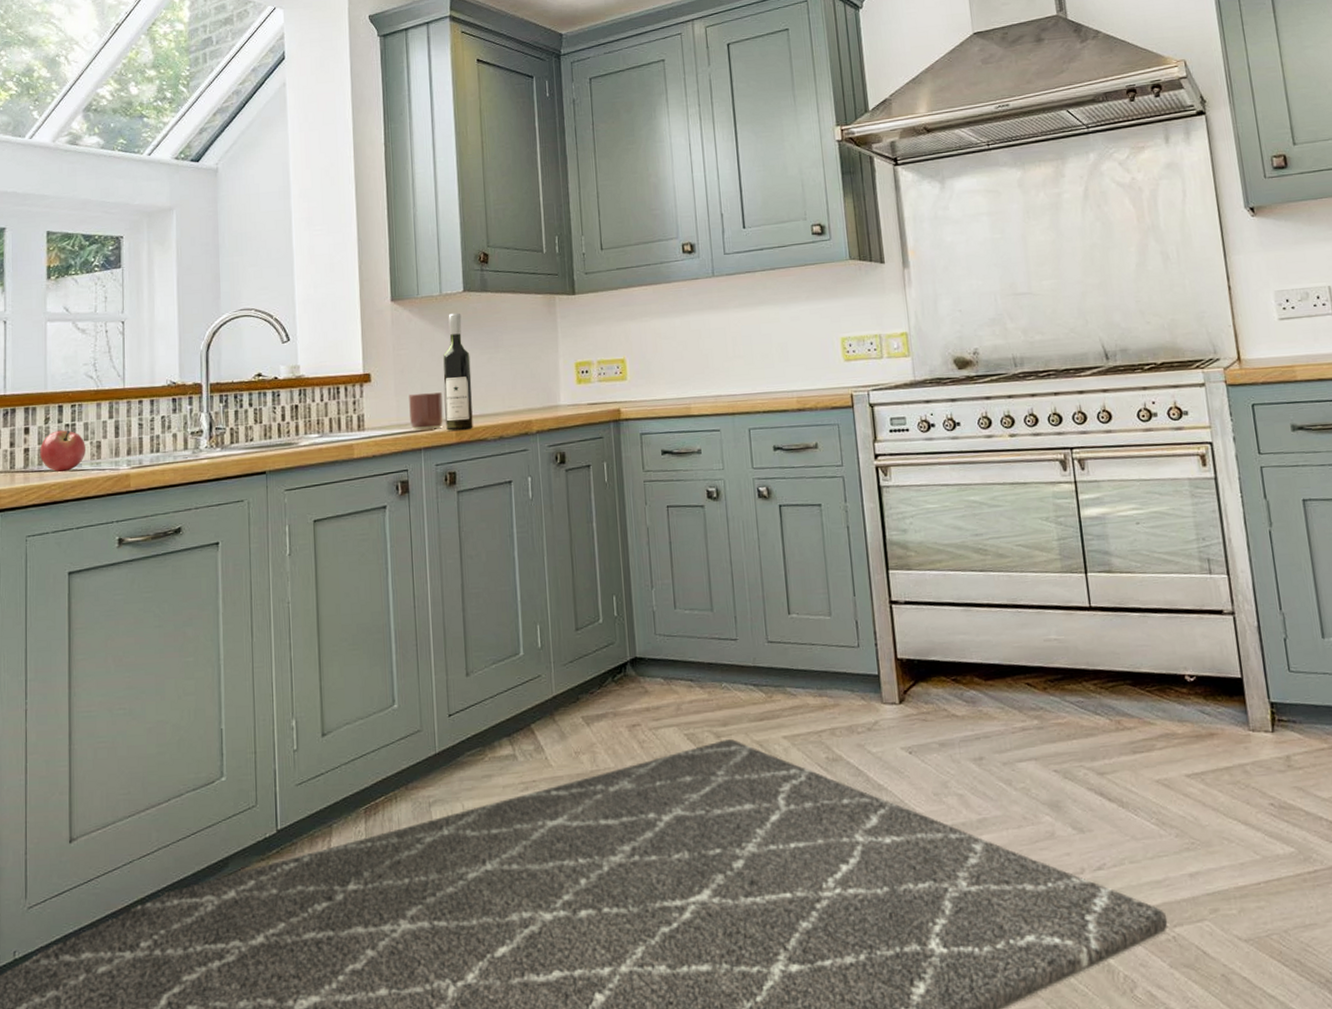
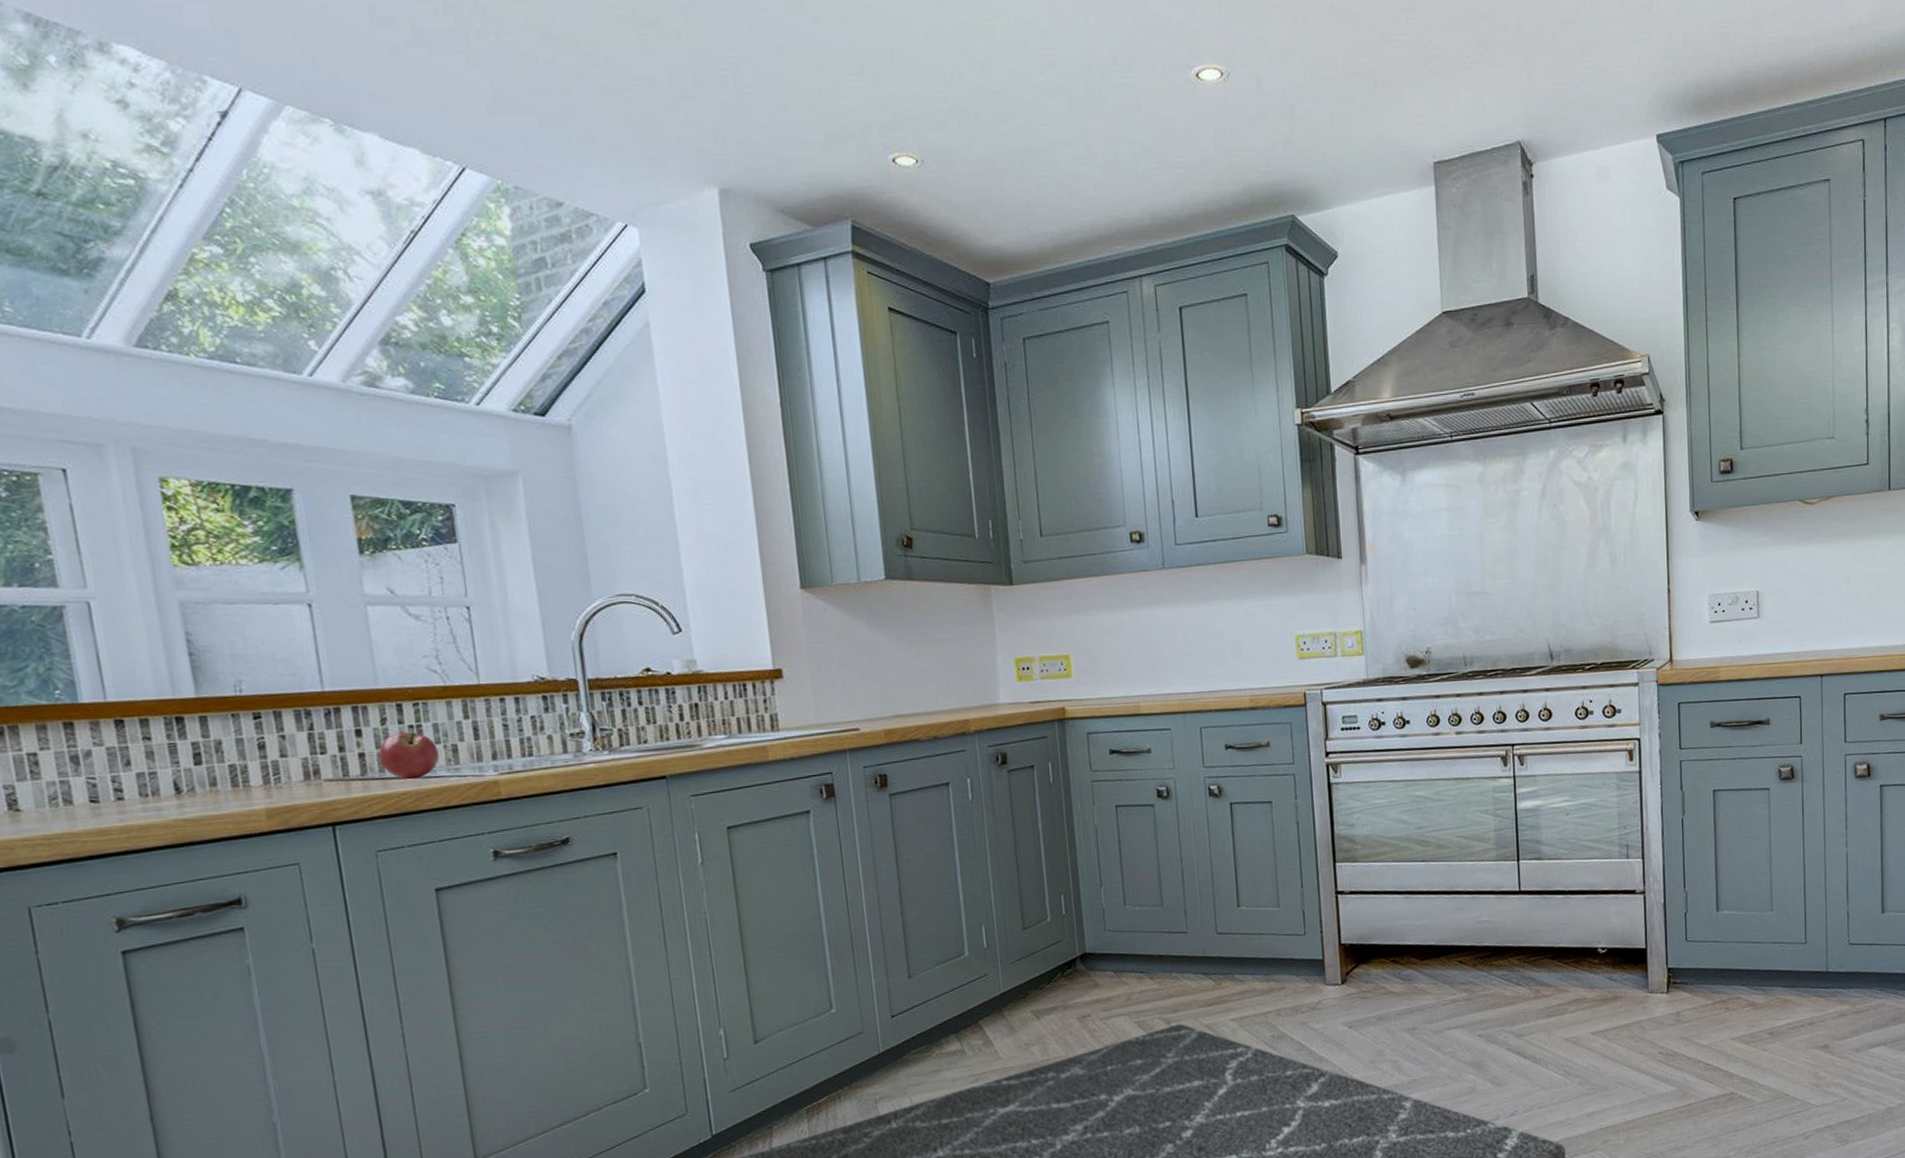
mug: present [409,392,443,431] -> none [828,689,870,731]
bottle: present [443,313,473,432] -> none [865,603,904,732]

